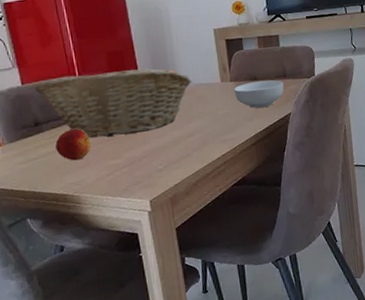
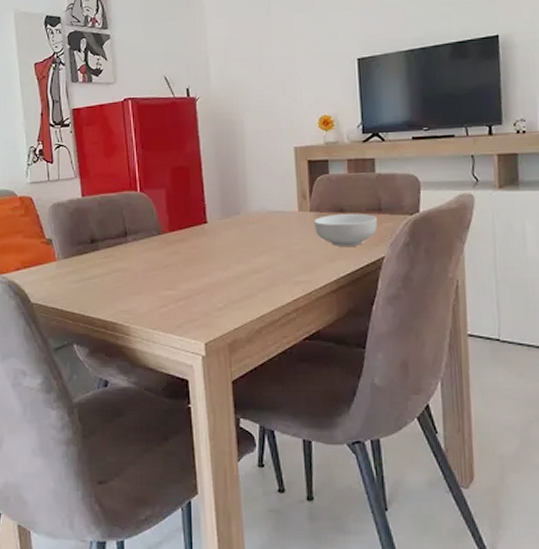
fruit basket: present [34,68,192,138] -> none [94,188,264,264]
apple: present [55,129,91,161] -> none [109,251,146,286]

